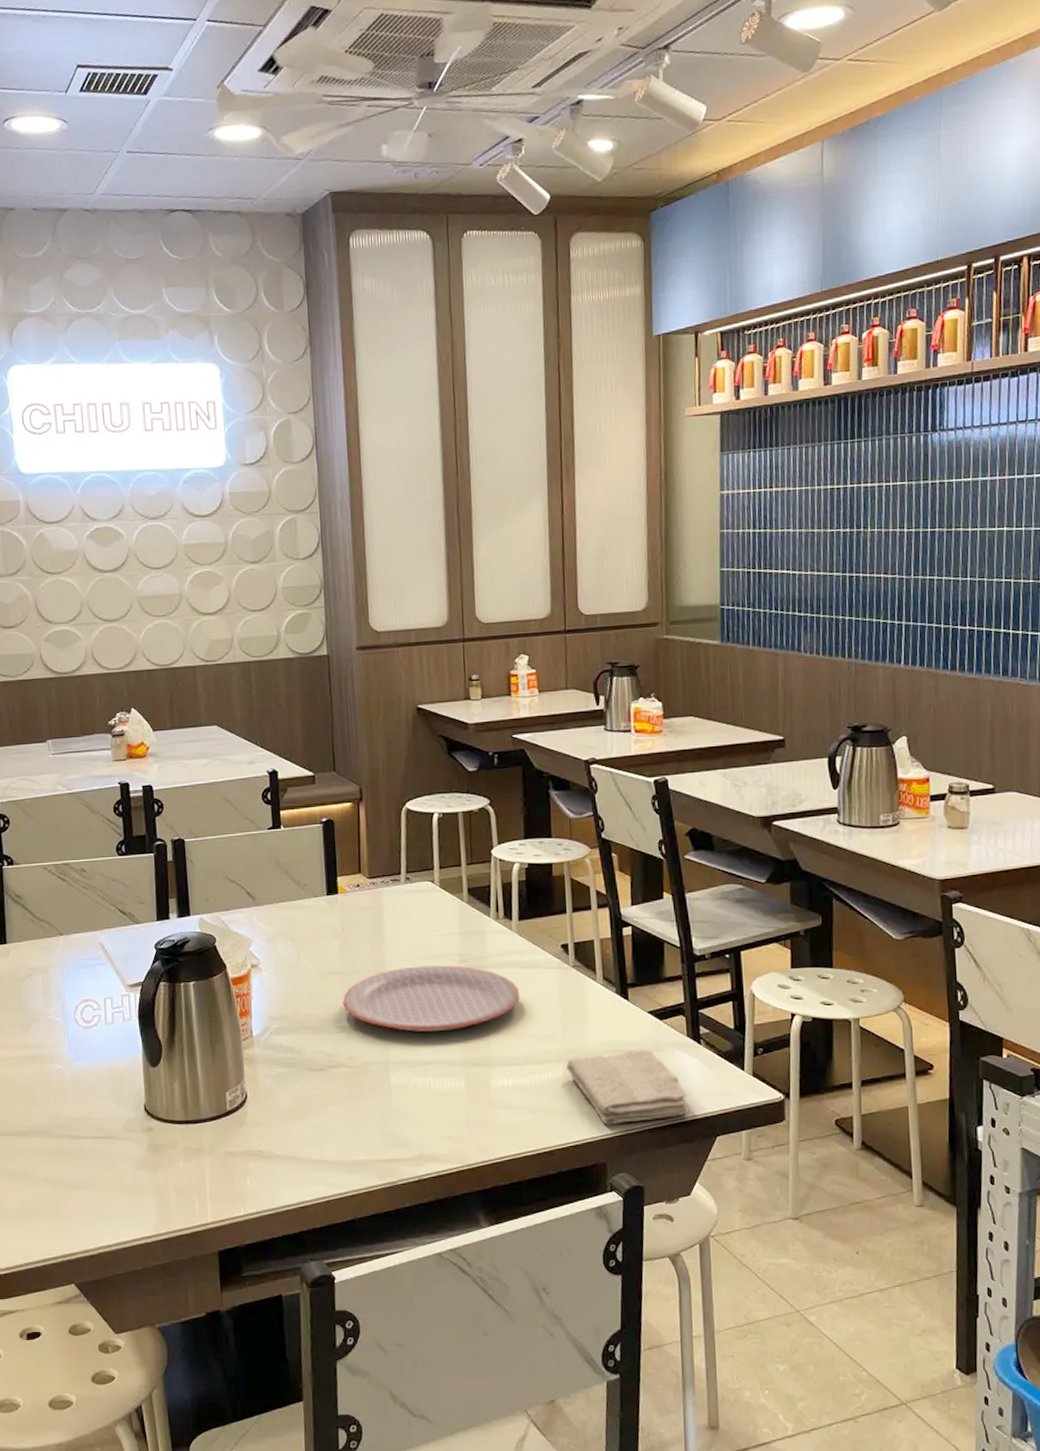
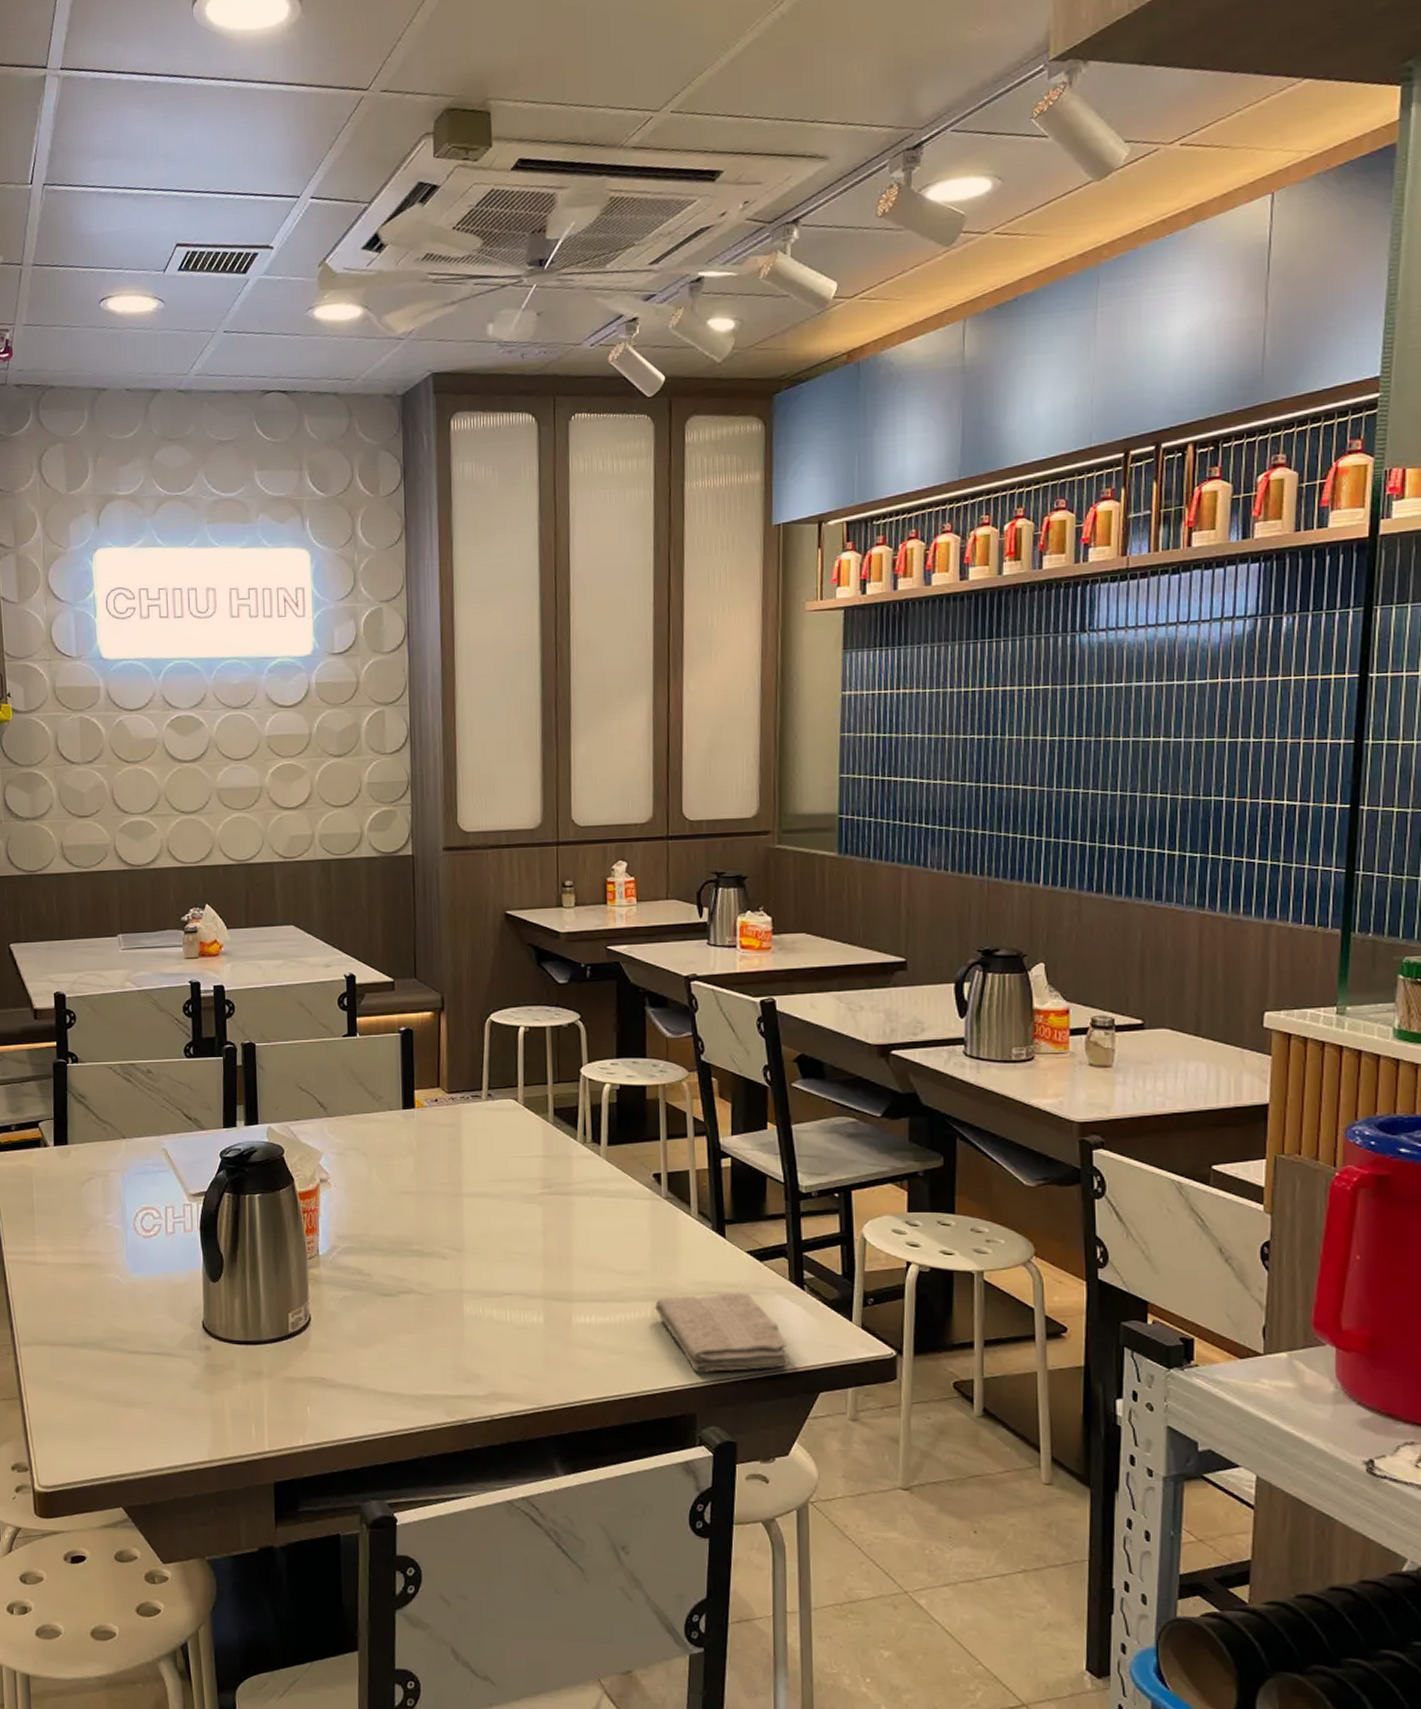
plate: present [343,964,520,1032] -> none [416,1189,607,1260]

